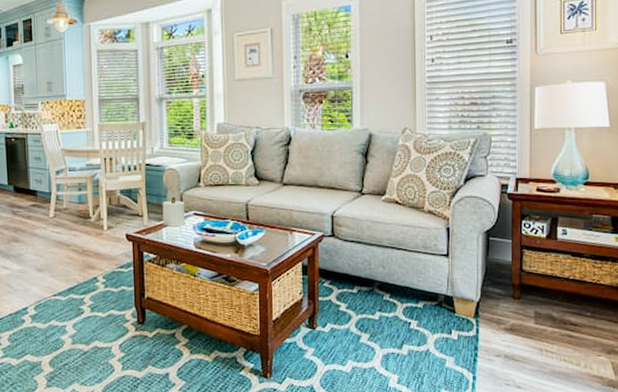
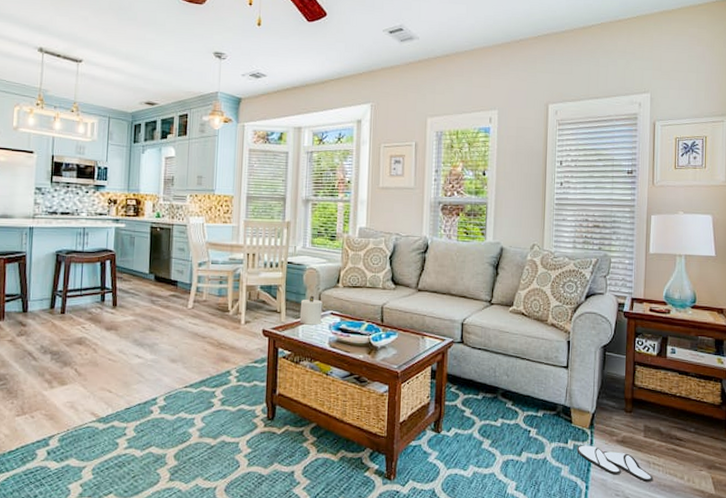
slippers: none [461,335,547,370] -> present [576,445,654,482]

